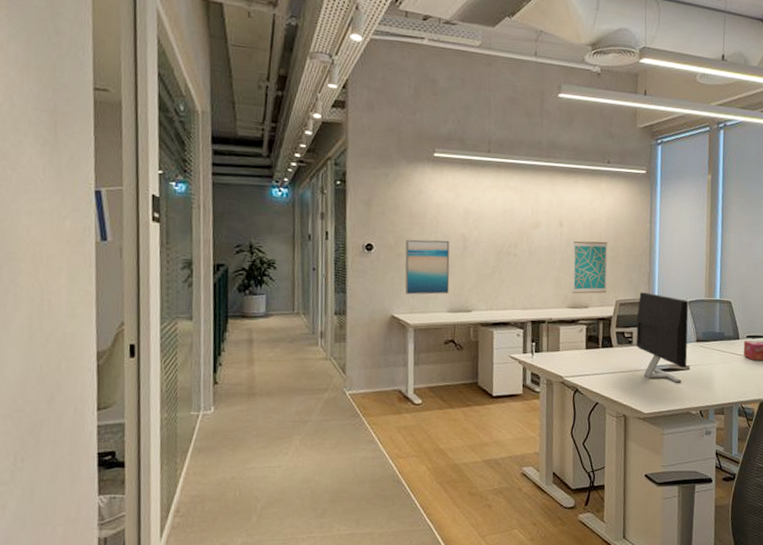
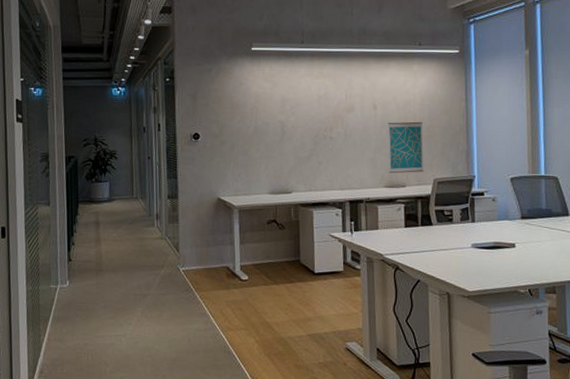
wall art: present [405,239,450,295] -> none [228,127,270,179]
monitor: present [636,292,689,383] -> none [456,170,512,261]

